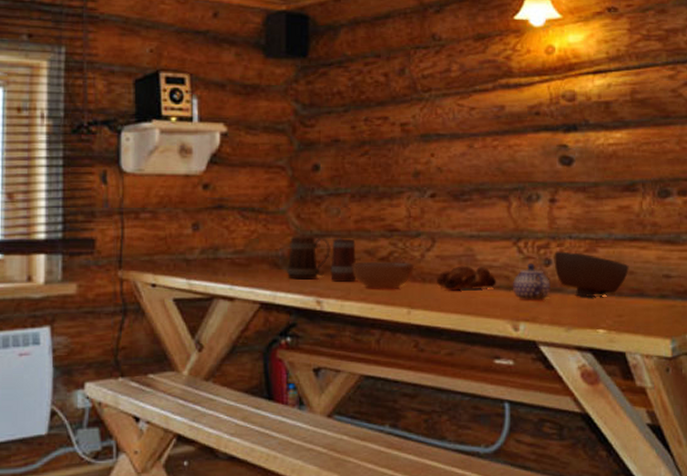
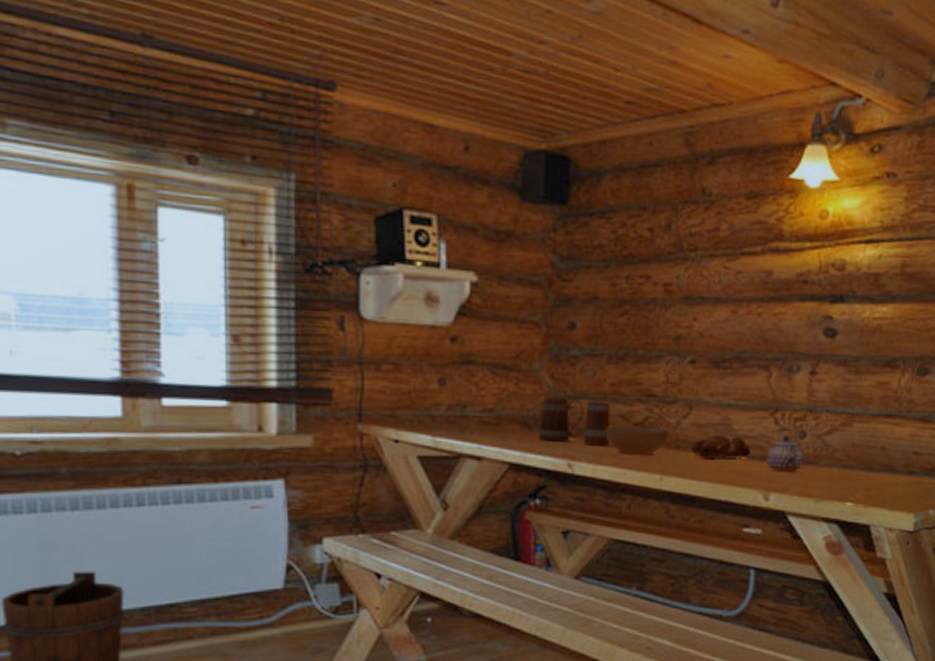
wooden bowl: present [554,251,629,297] -> none [809,424,882,471]

